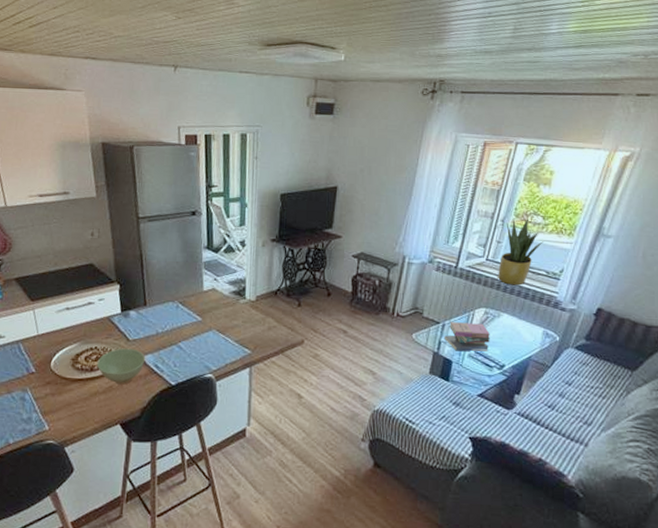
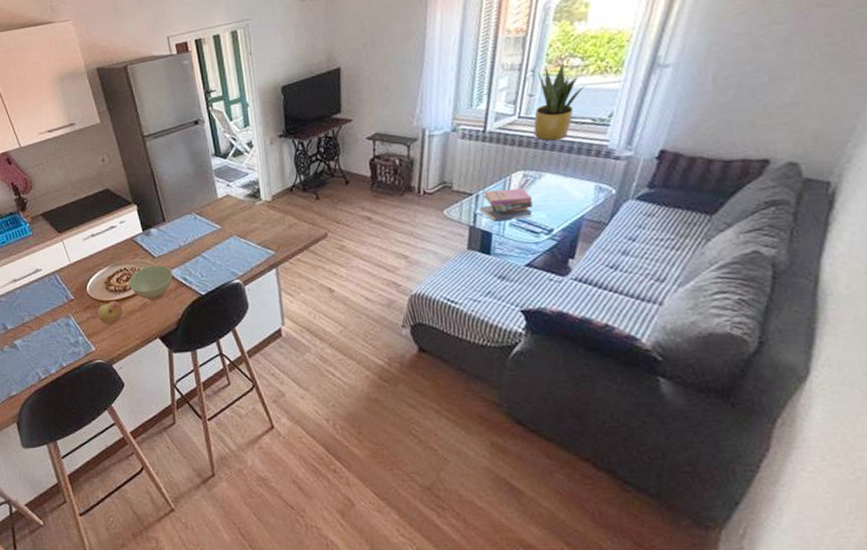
fruit: none [58,379,86,404] -> present [98,301,123,324]

